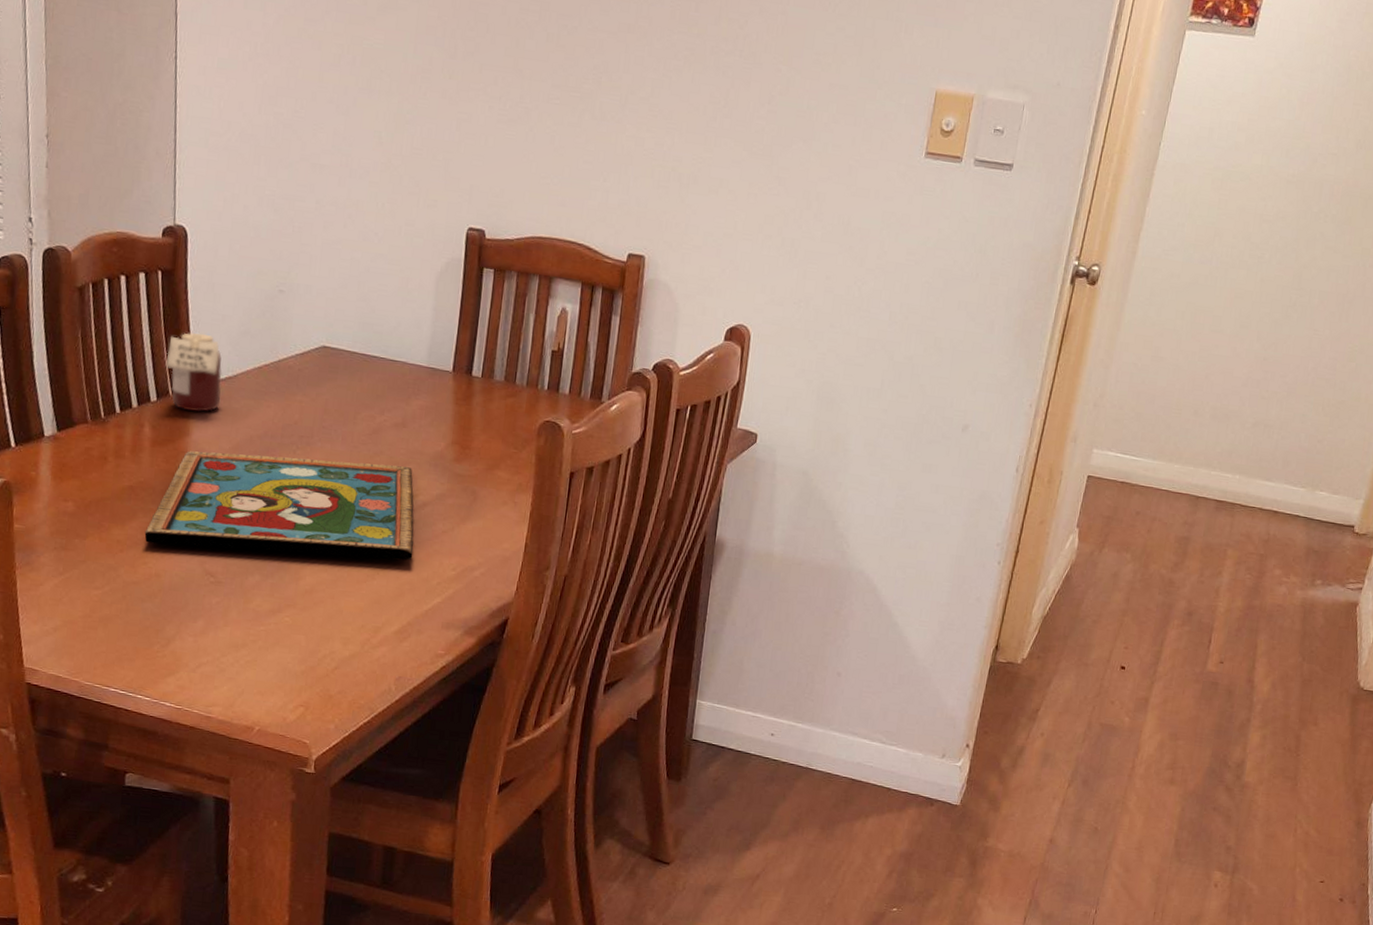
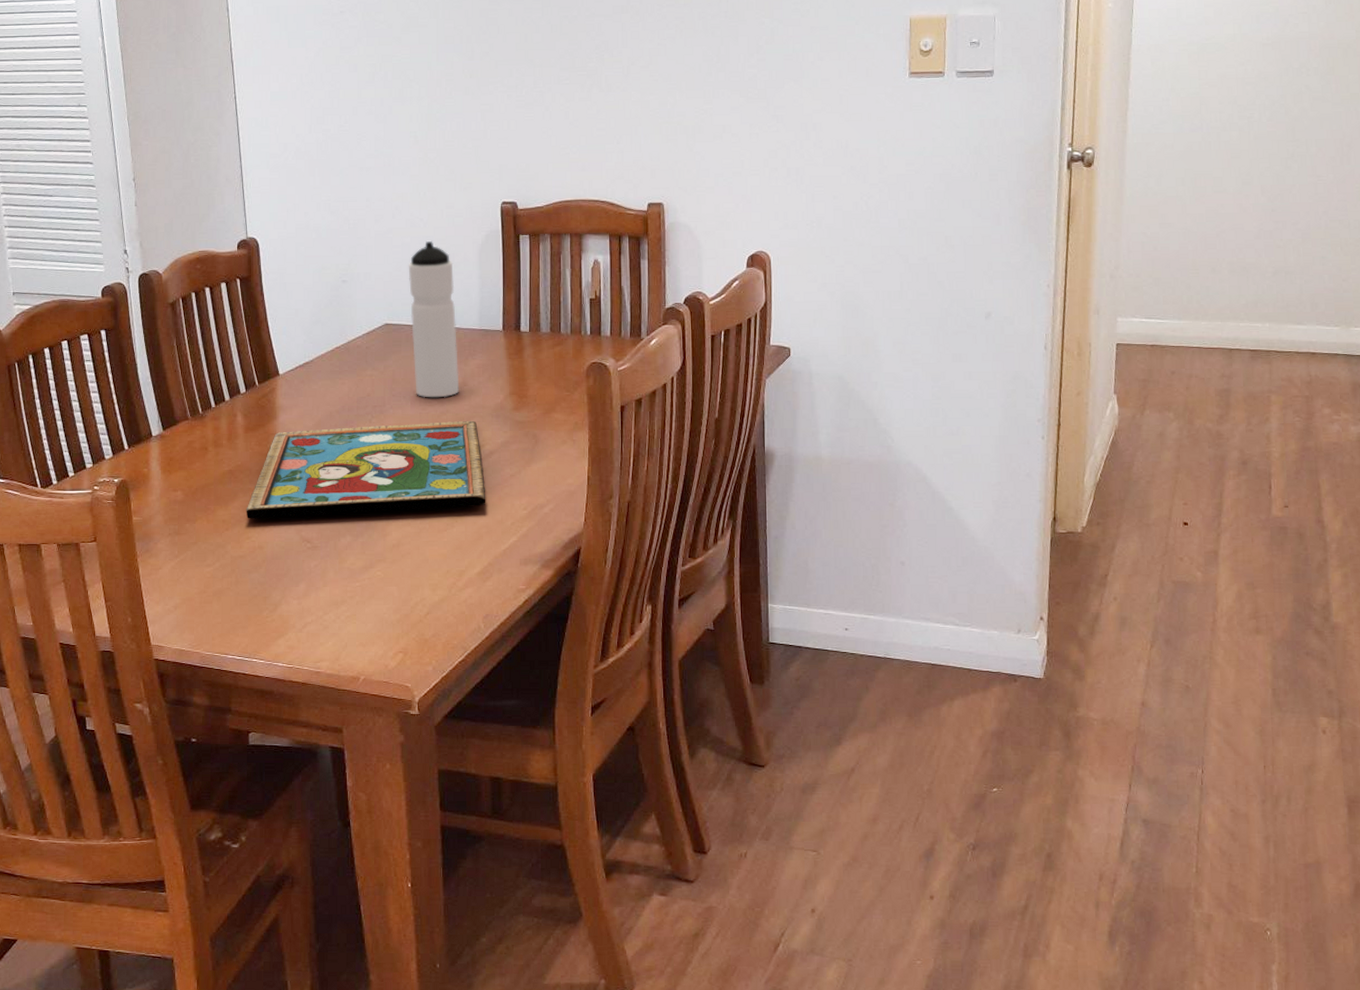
jar: present [165,333,222,413] -> none [250,327,301,397]
water bottle: none [349,259,407,438] -> present [408,240,460,398]

